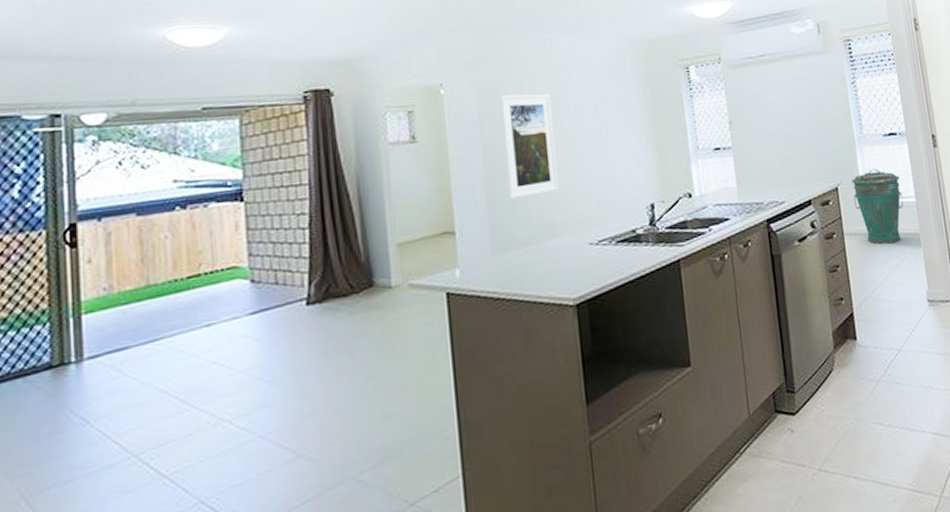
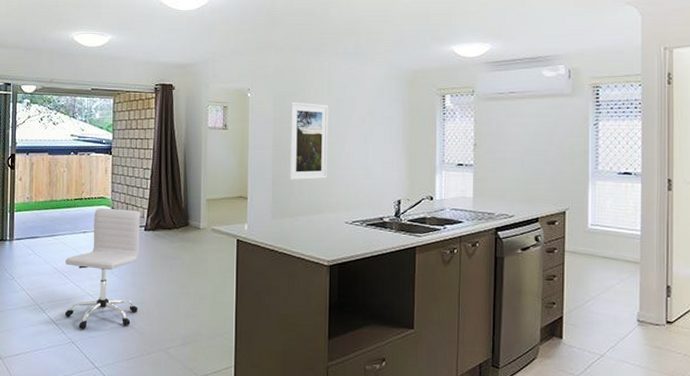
chair: none [180,277,307,478] -> present [64,208,141,330]
trash can: present [851,168,904,244] -> none [580,201,628,267]

